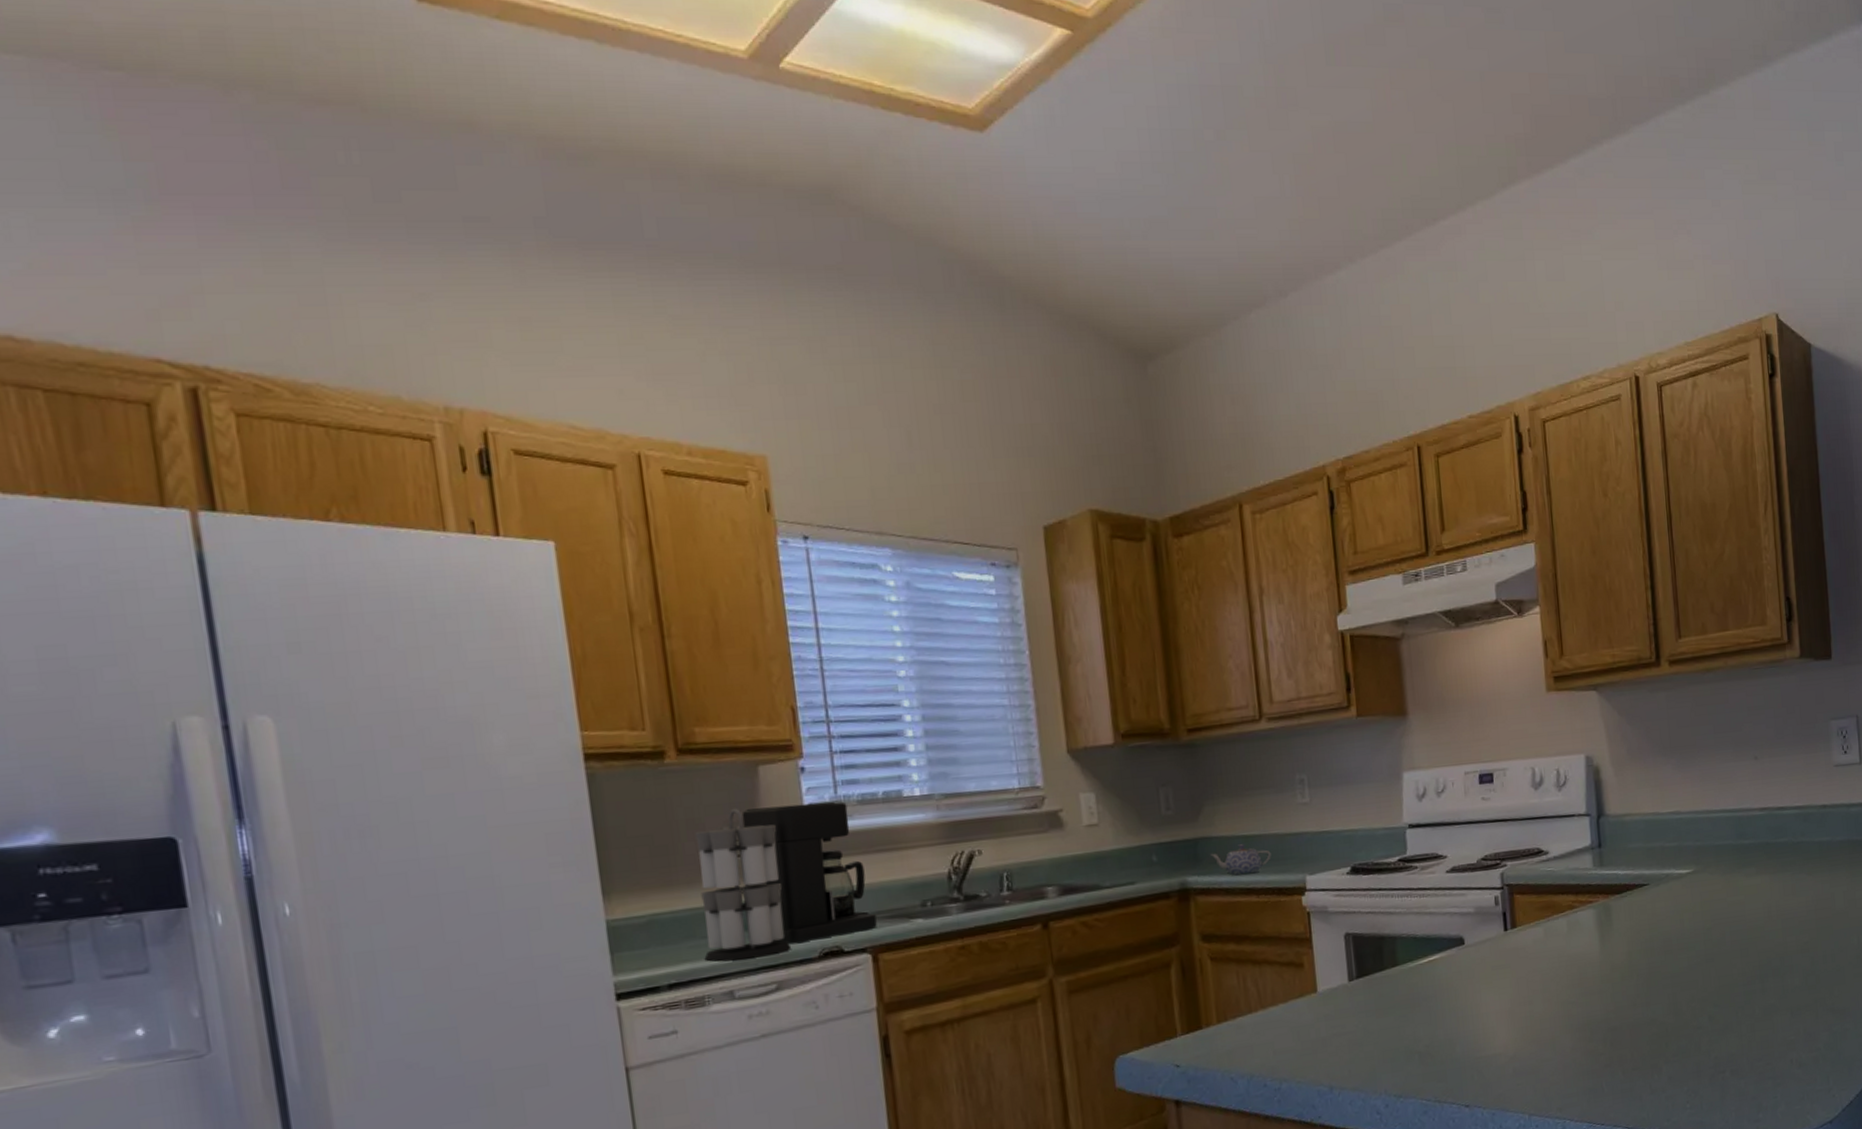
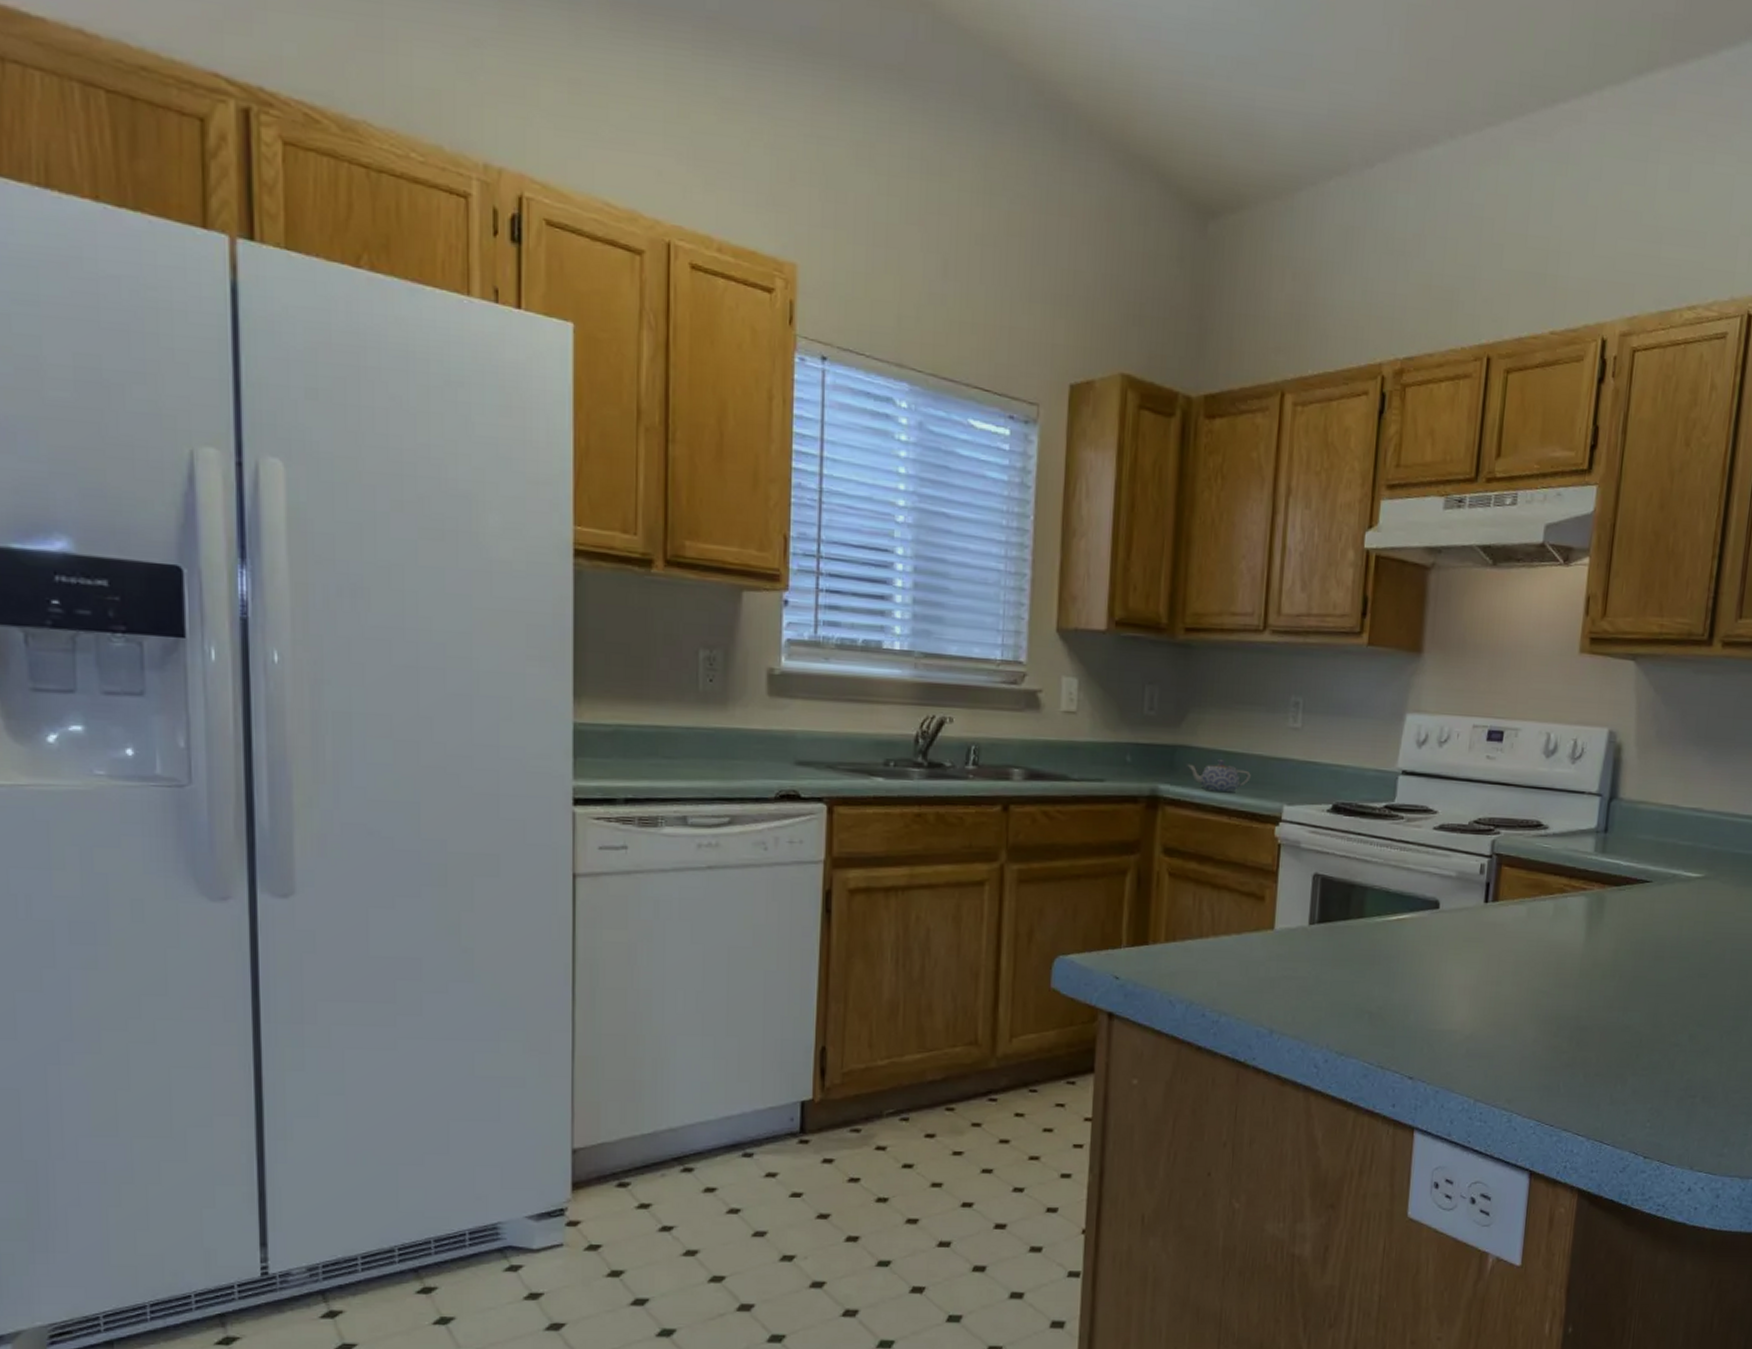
spice rack: present [695,808,790,962] -> none [663,630,751,788]
coffee maker: present [742,802,877,944] -> none [716,634,837,781]

